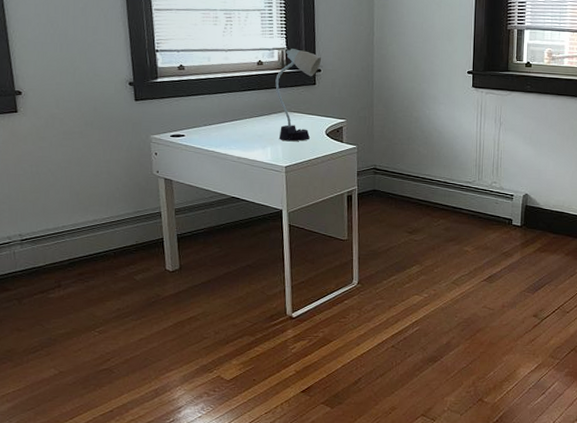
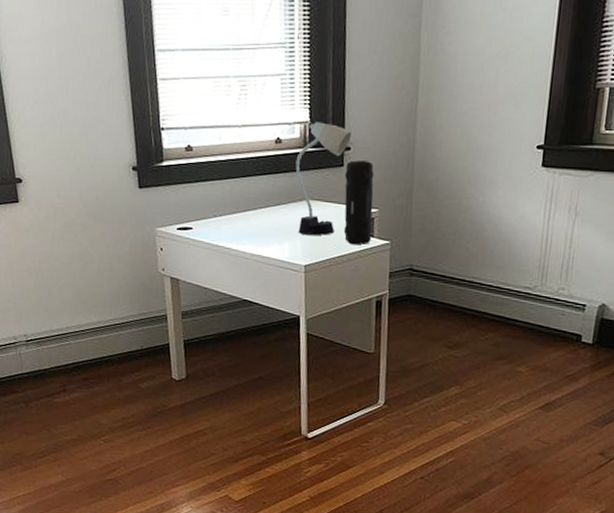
speaker: none [317,80,342,149] -> present [343,160,374,245]

